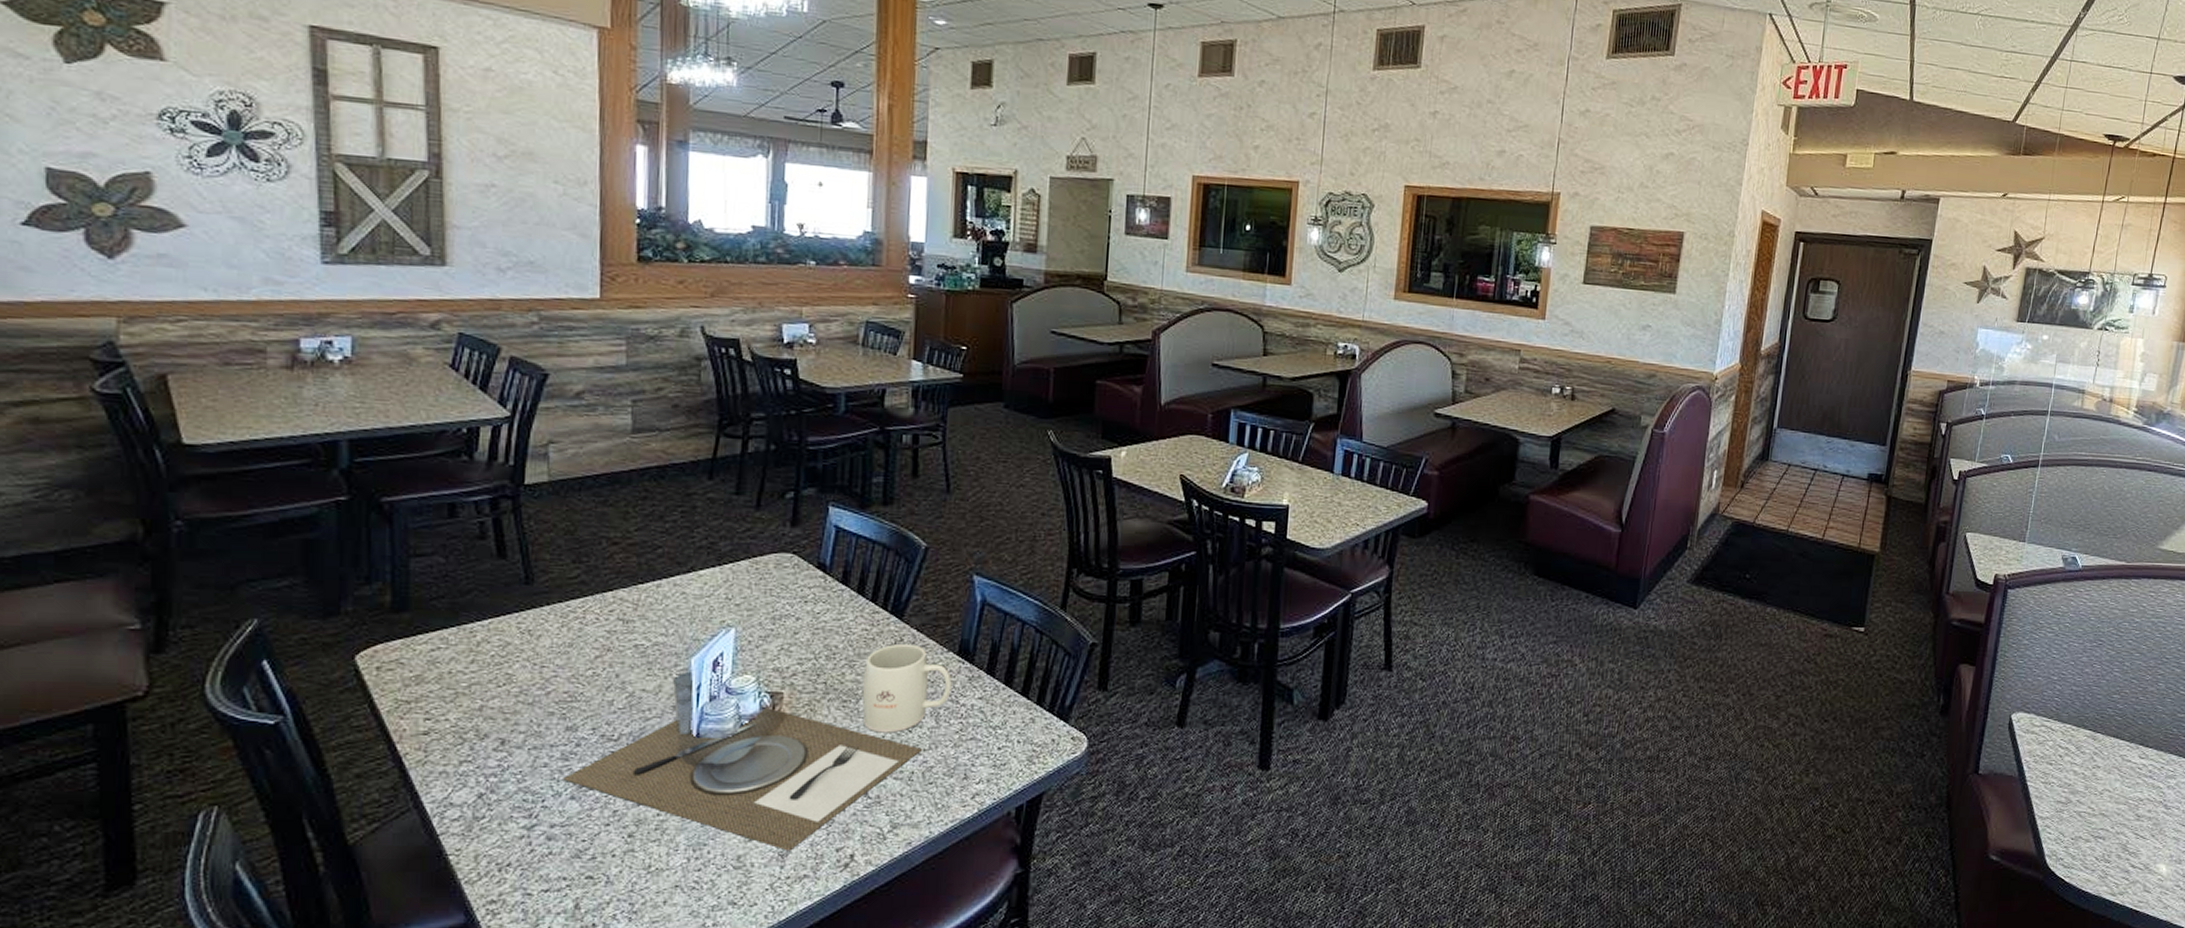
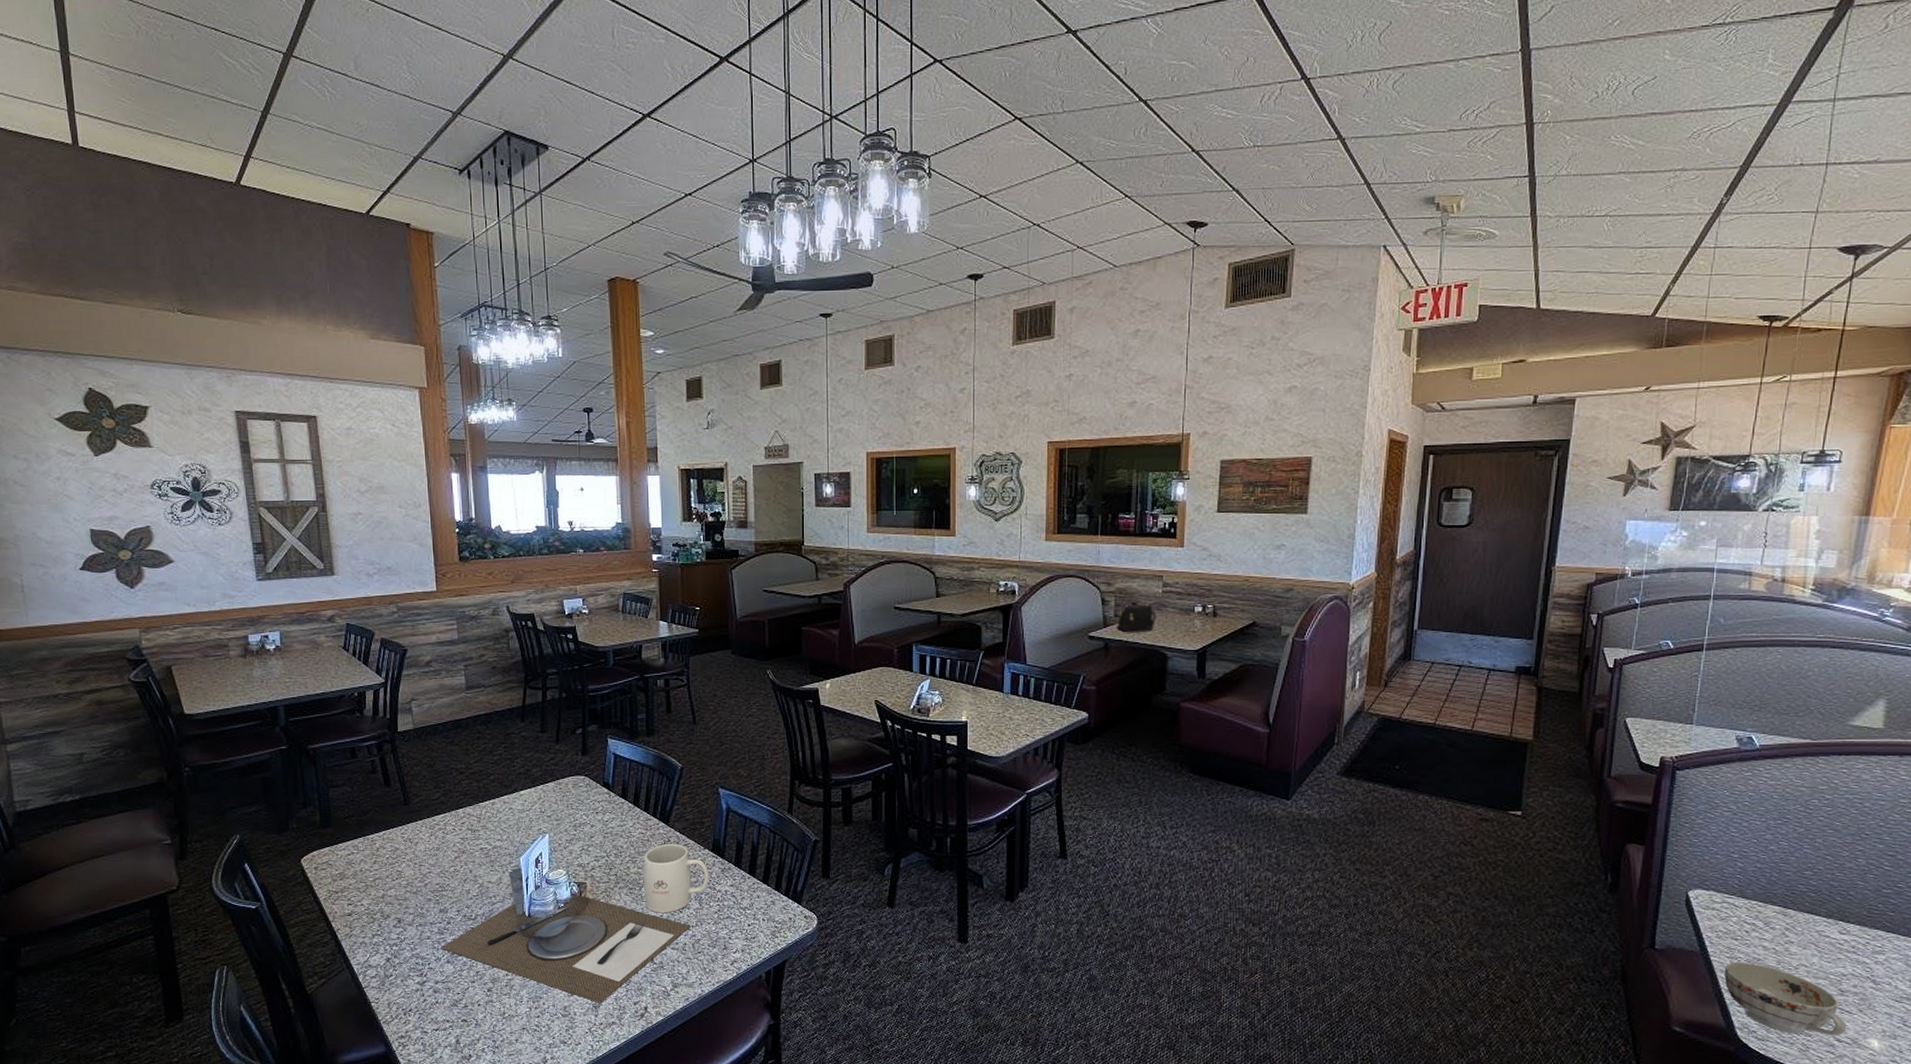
handbag: none [1467,380,1510,413] -> present [1117,603,1156,633]
teacup: none [2038,786,2140,862] -> present [1724,961,1846,1036]

